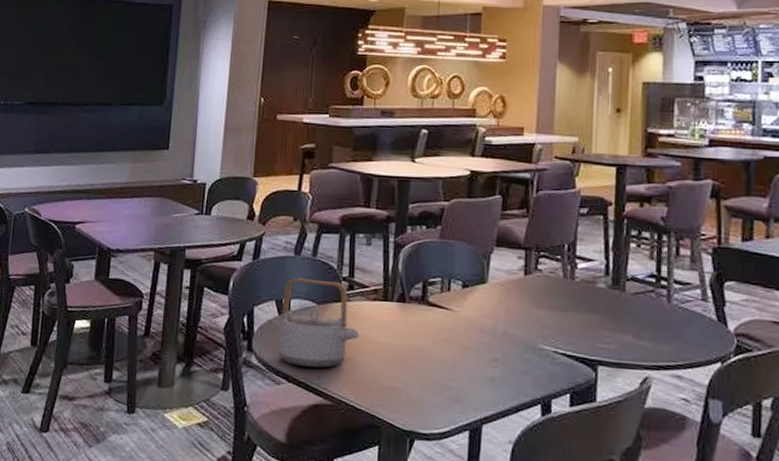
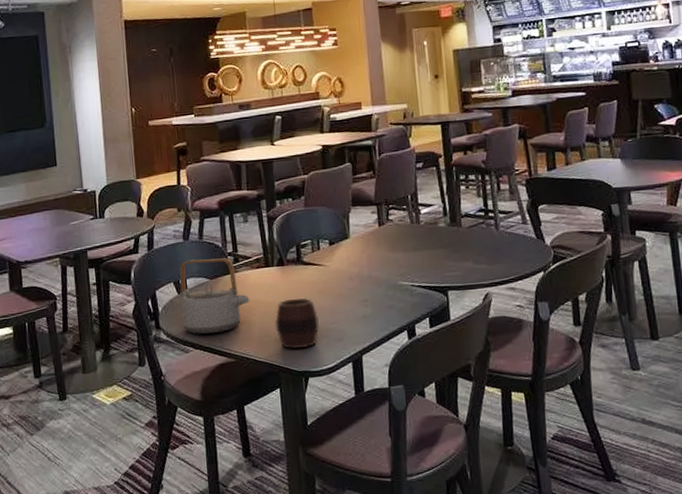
cup: none [384,342,437,404] -> present [274,297,319,350]

